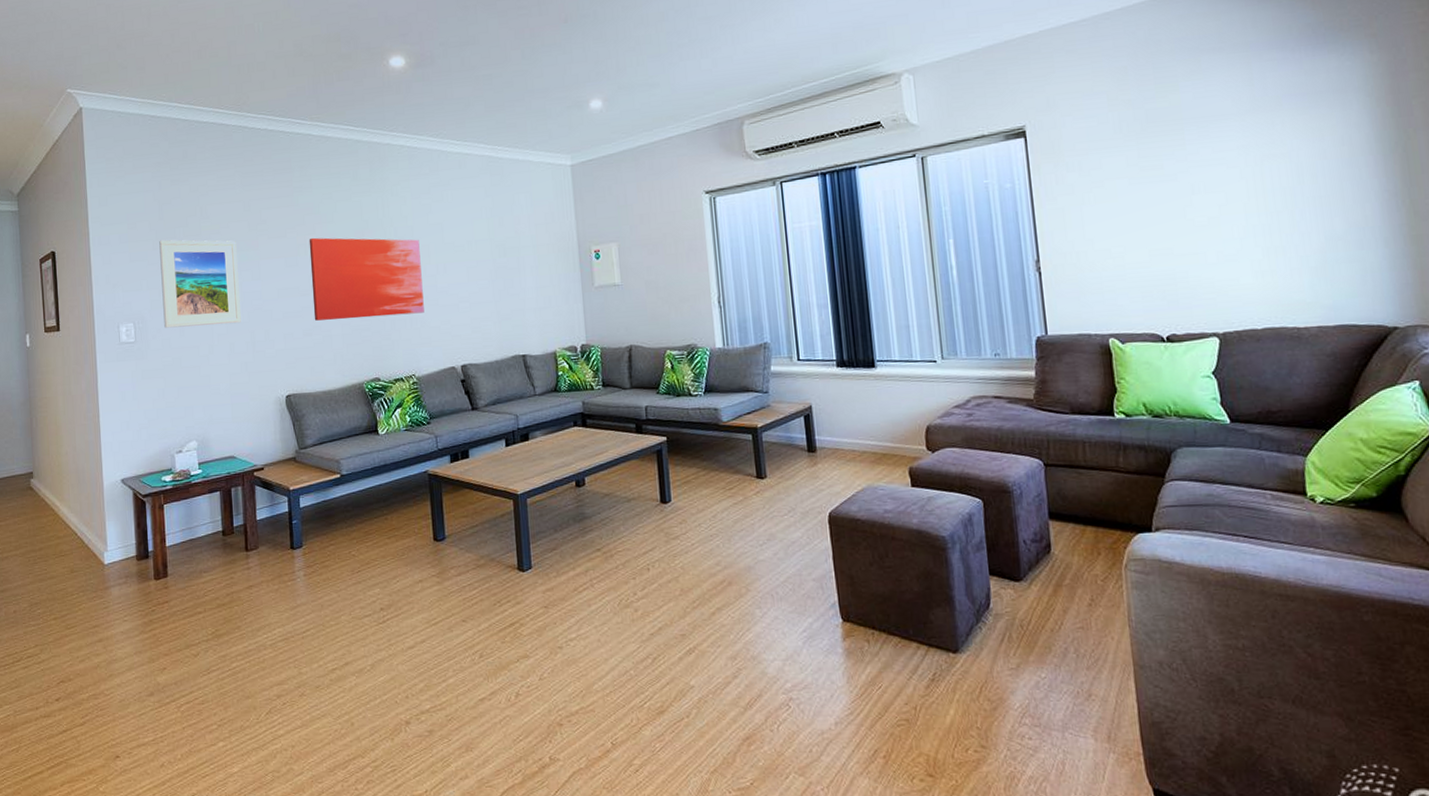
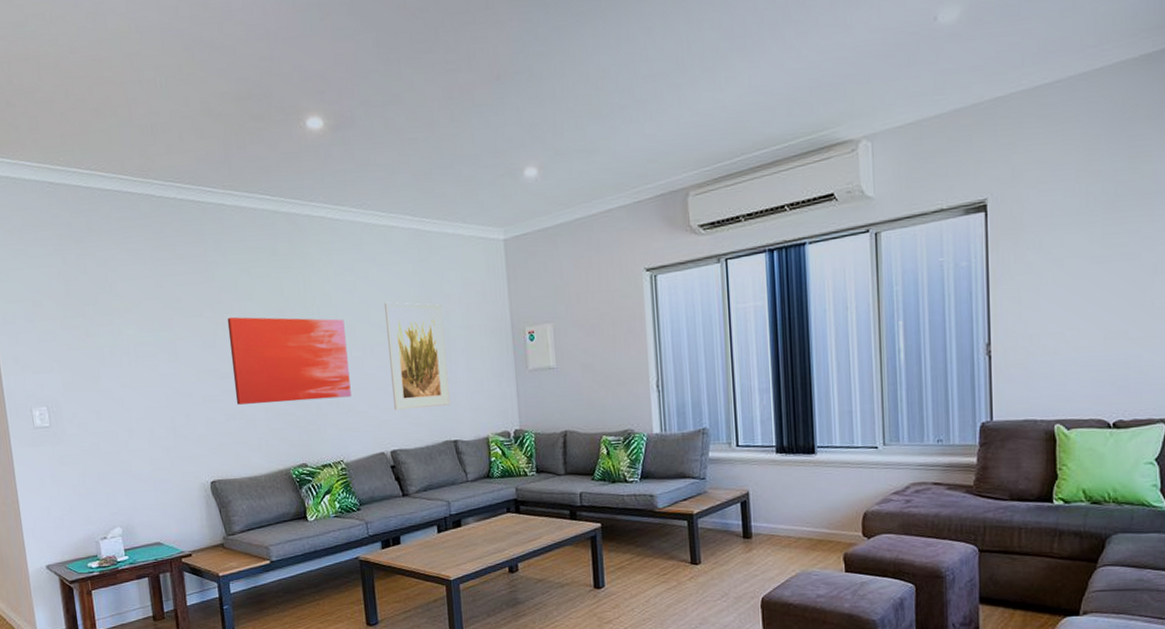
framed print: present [159,239,241,328] -> none [68,318,160,412]
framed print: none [458,223,519,326] -> present [385,302,450,411]

